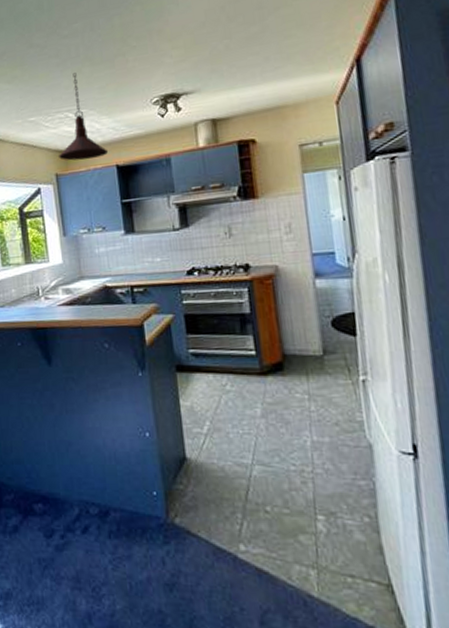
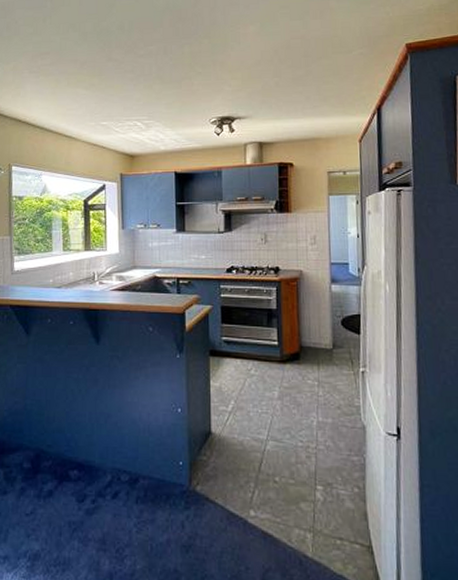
pendant light: present [59,73,108,161] -> none [125,88,168,165]

